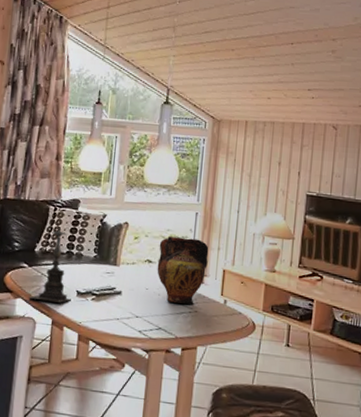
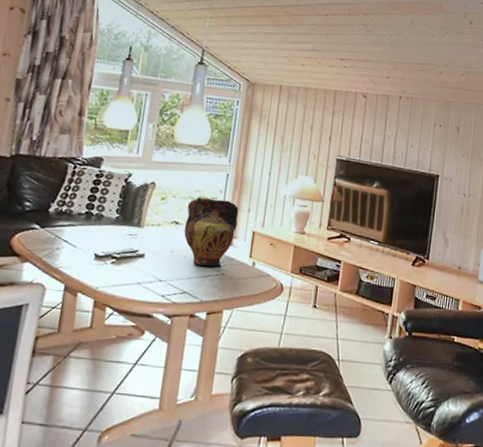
candle holder: present [27,227,71,303] -> none [37,186,88,267]

